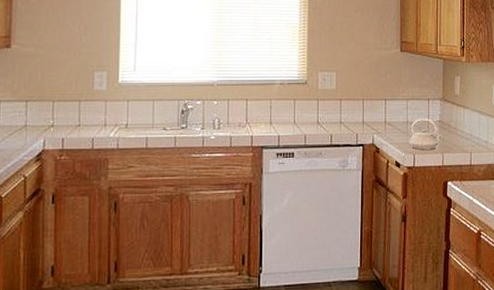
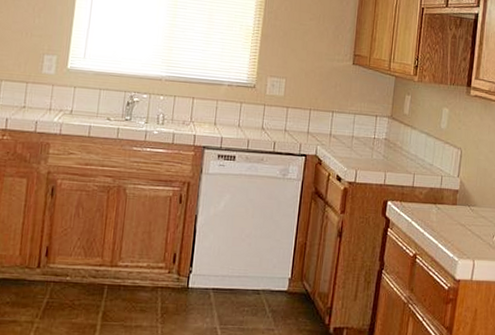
teapot: present [408,118,442,151] -> none [352,134,386,168]

